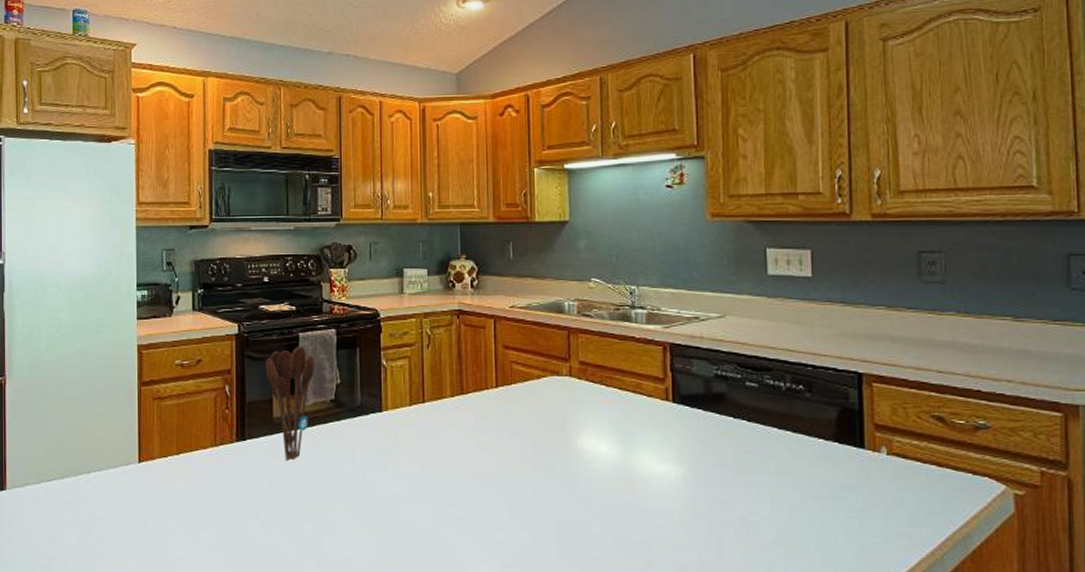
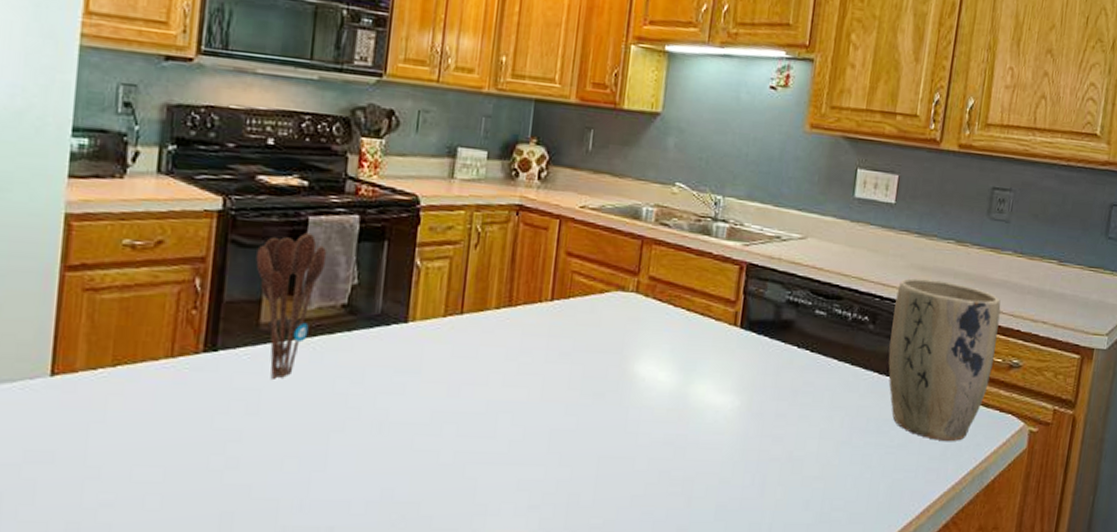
plant pot: none [830,346,955,505] -> present [888,278,1001,441]

